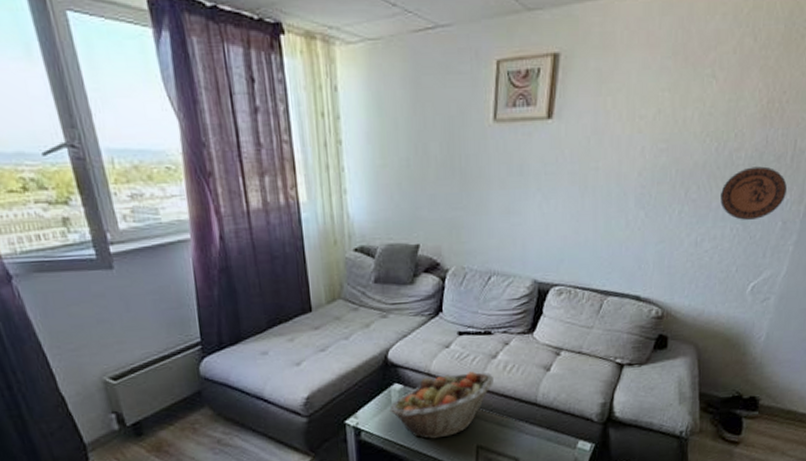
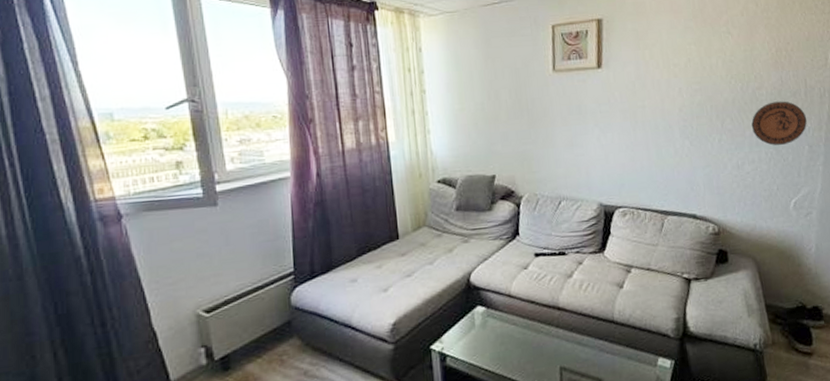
fruit basket: present [389,371,493,439] -> none [473,291,571,362]

